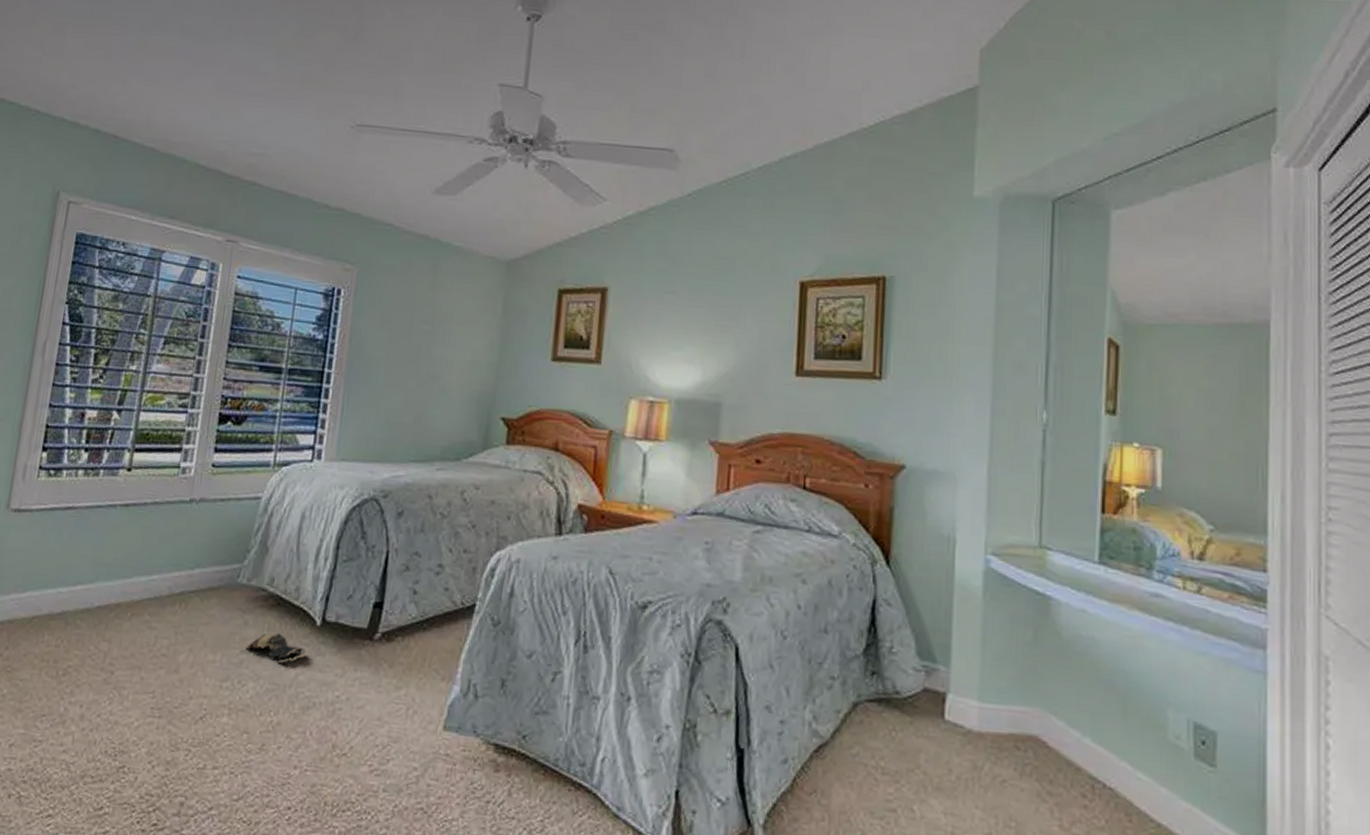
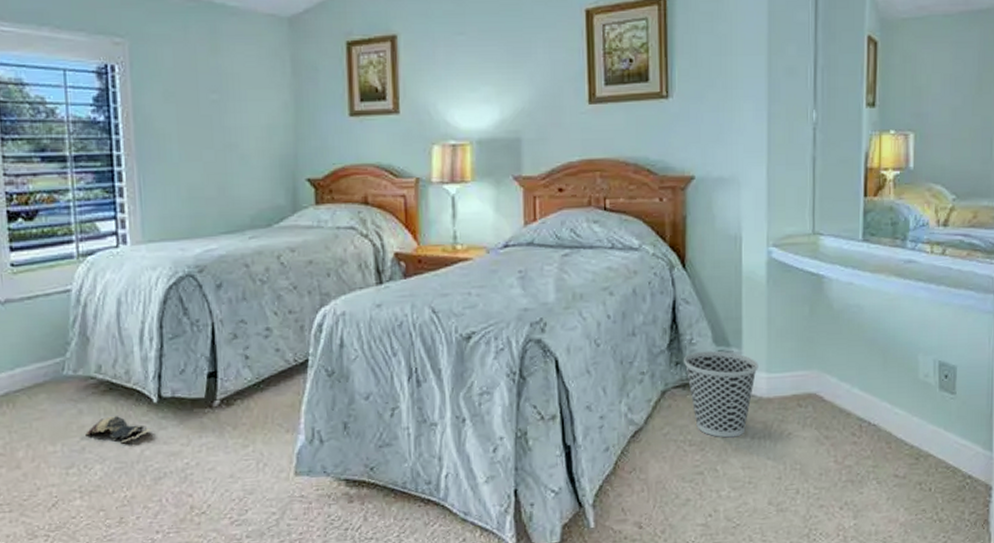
wastebasket: none [881,663,969,774] -> present [684,350,758,438]

